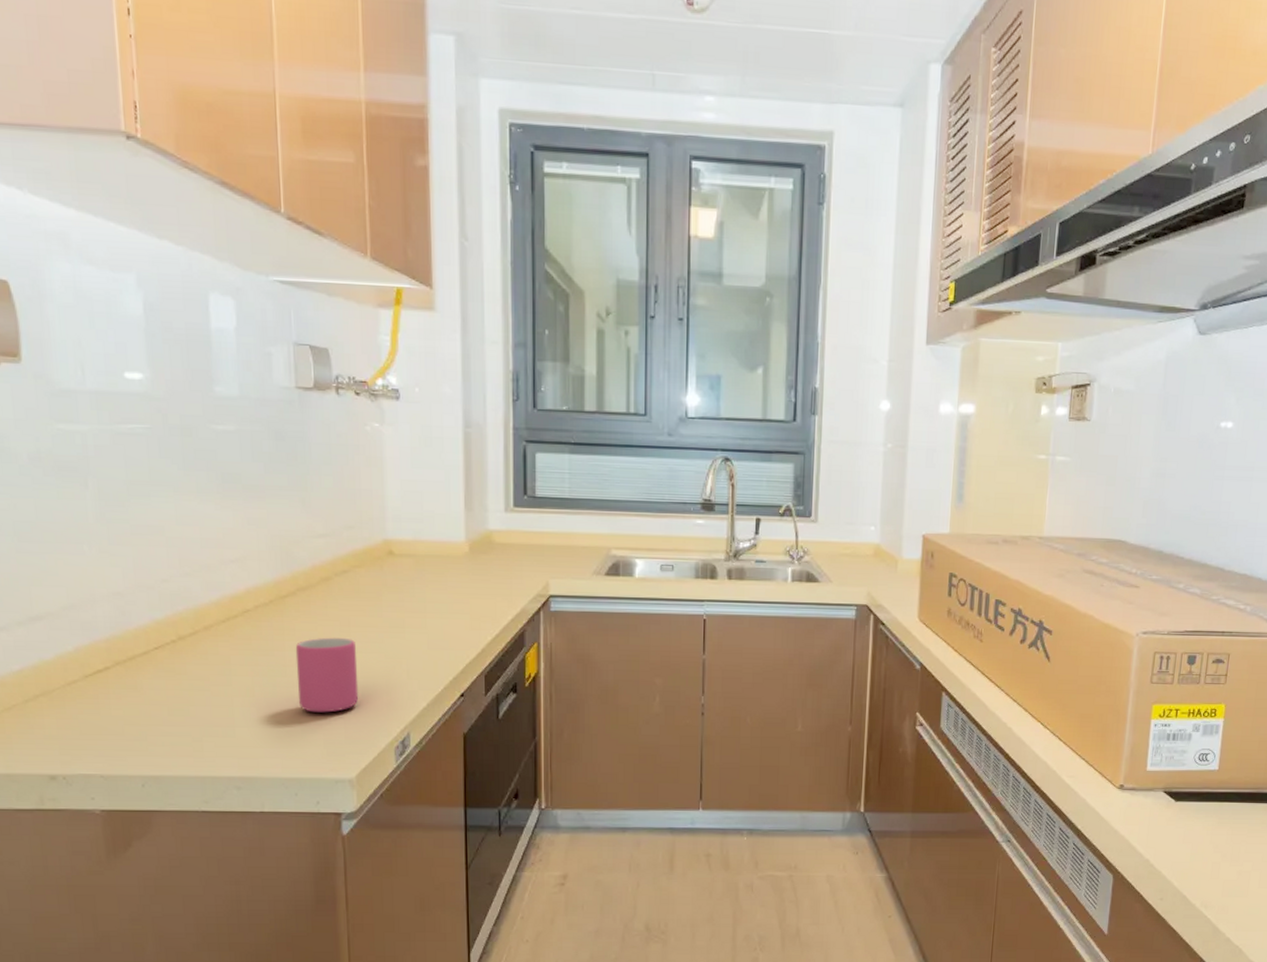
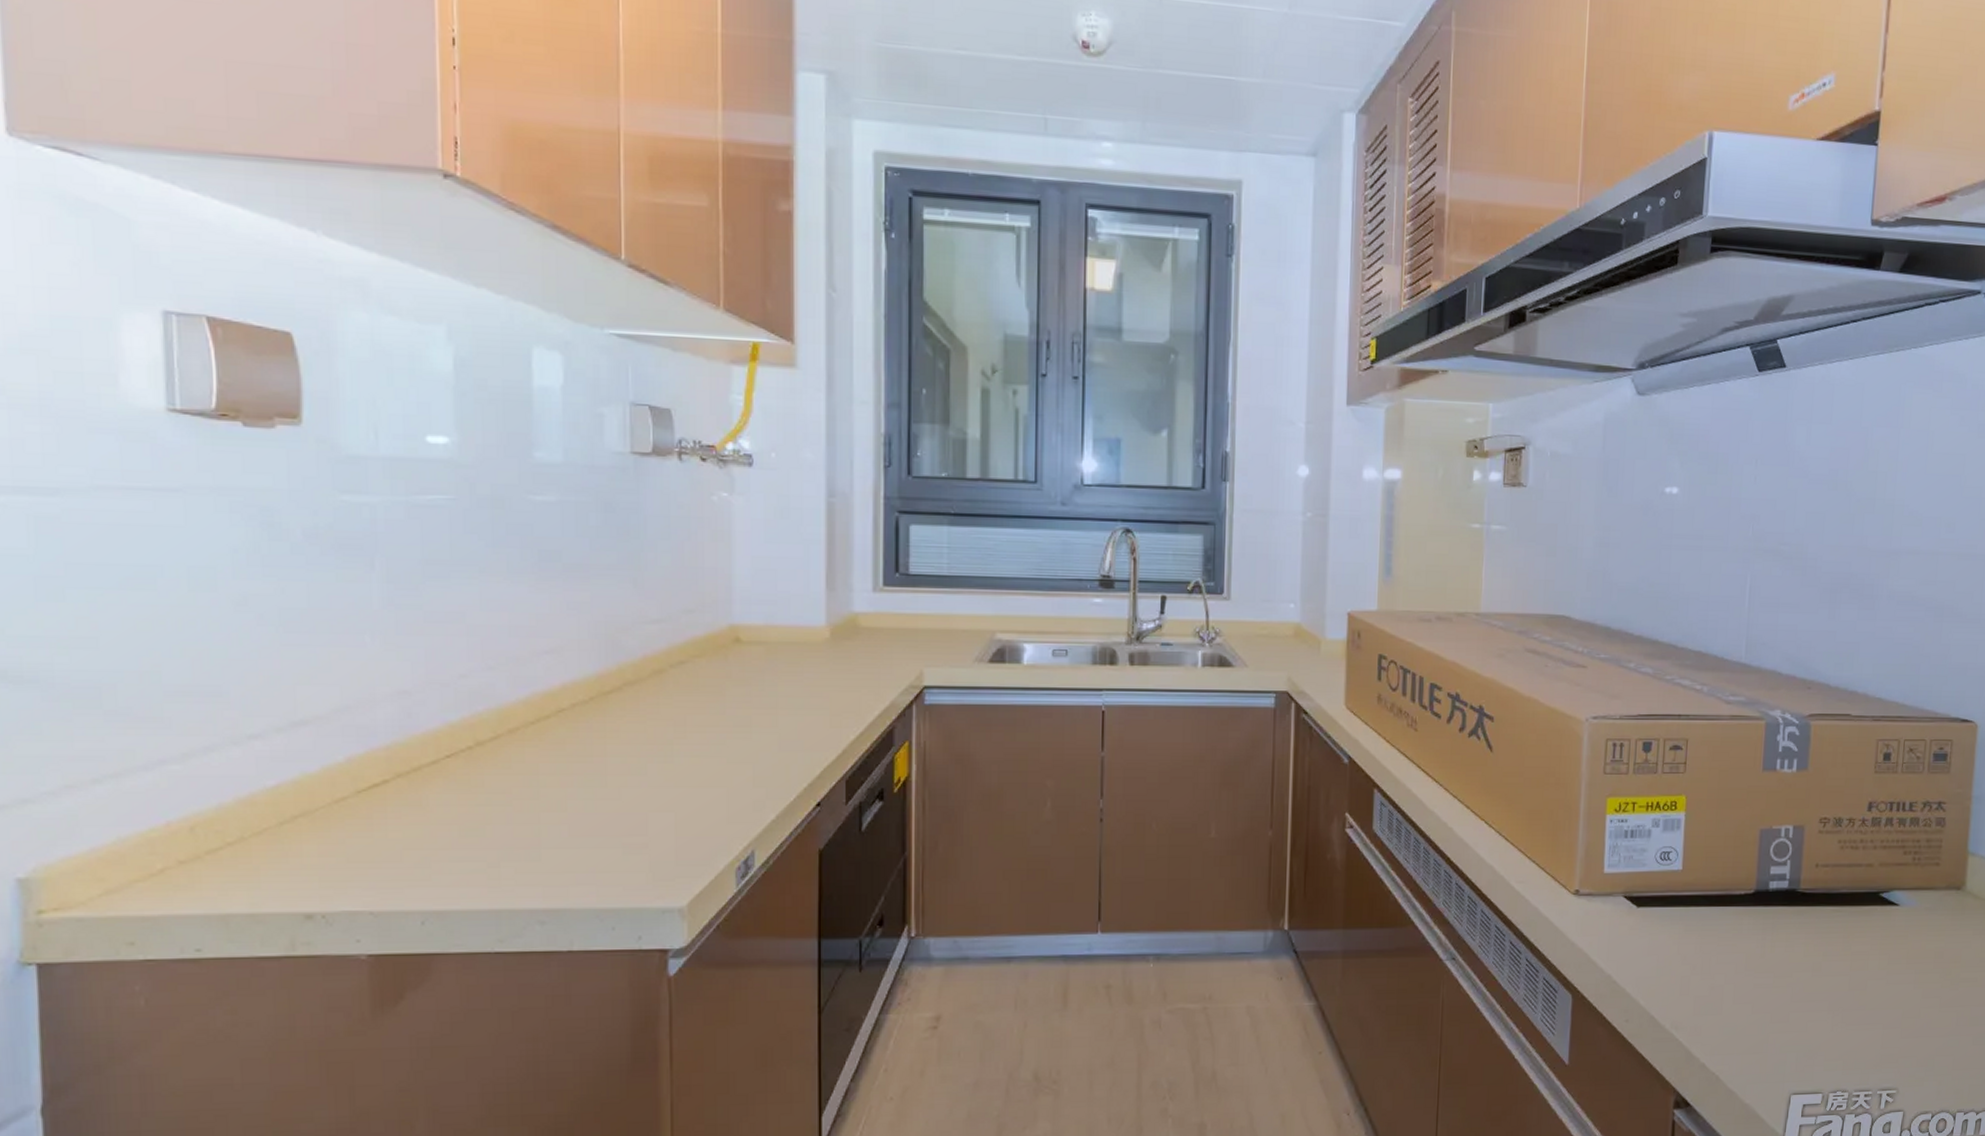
mug: present [295,637,359,713] -> none [619,739,694,829]

